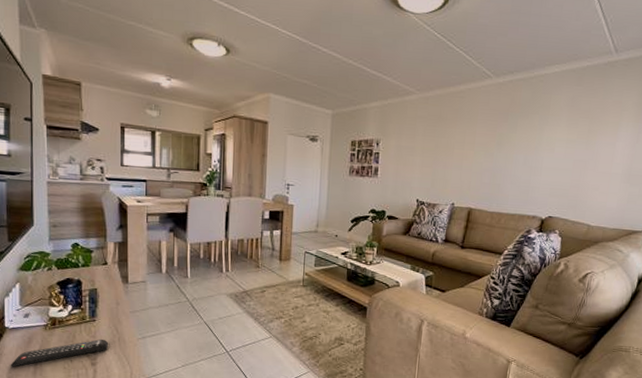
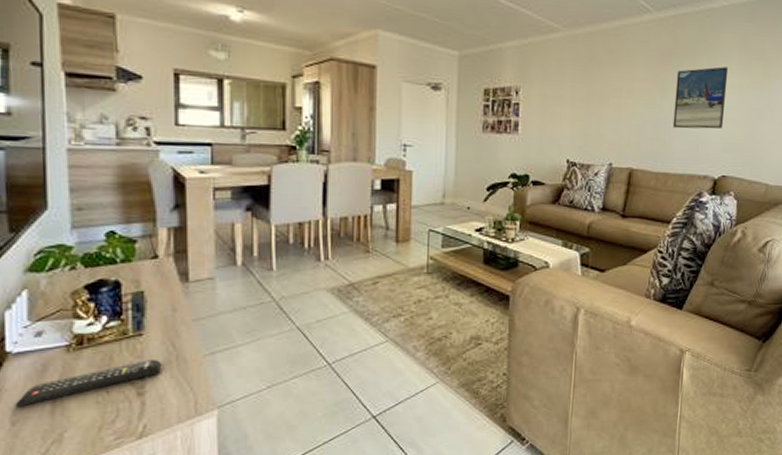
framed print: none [507,124,558,177] -> present [672,66,729,129]

